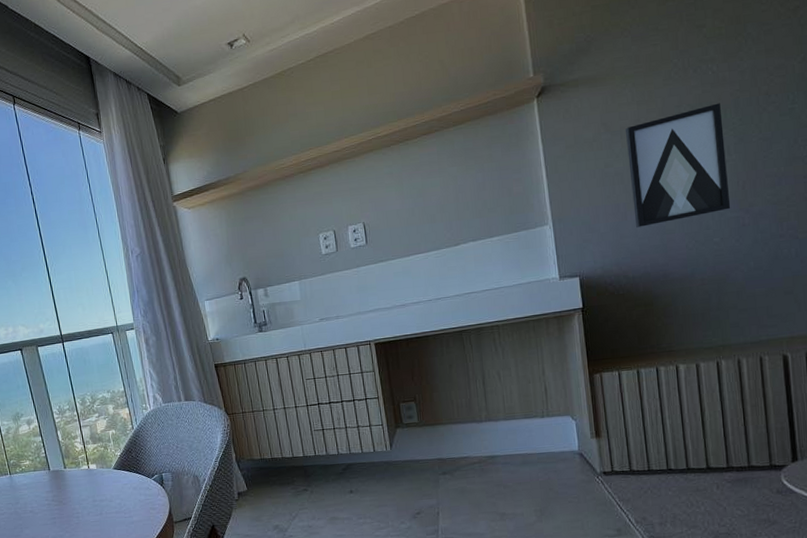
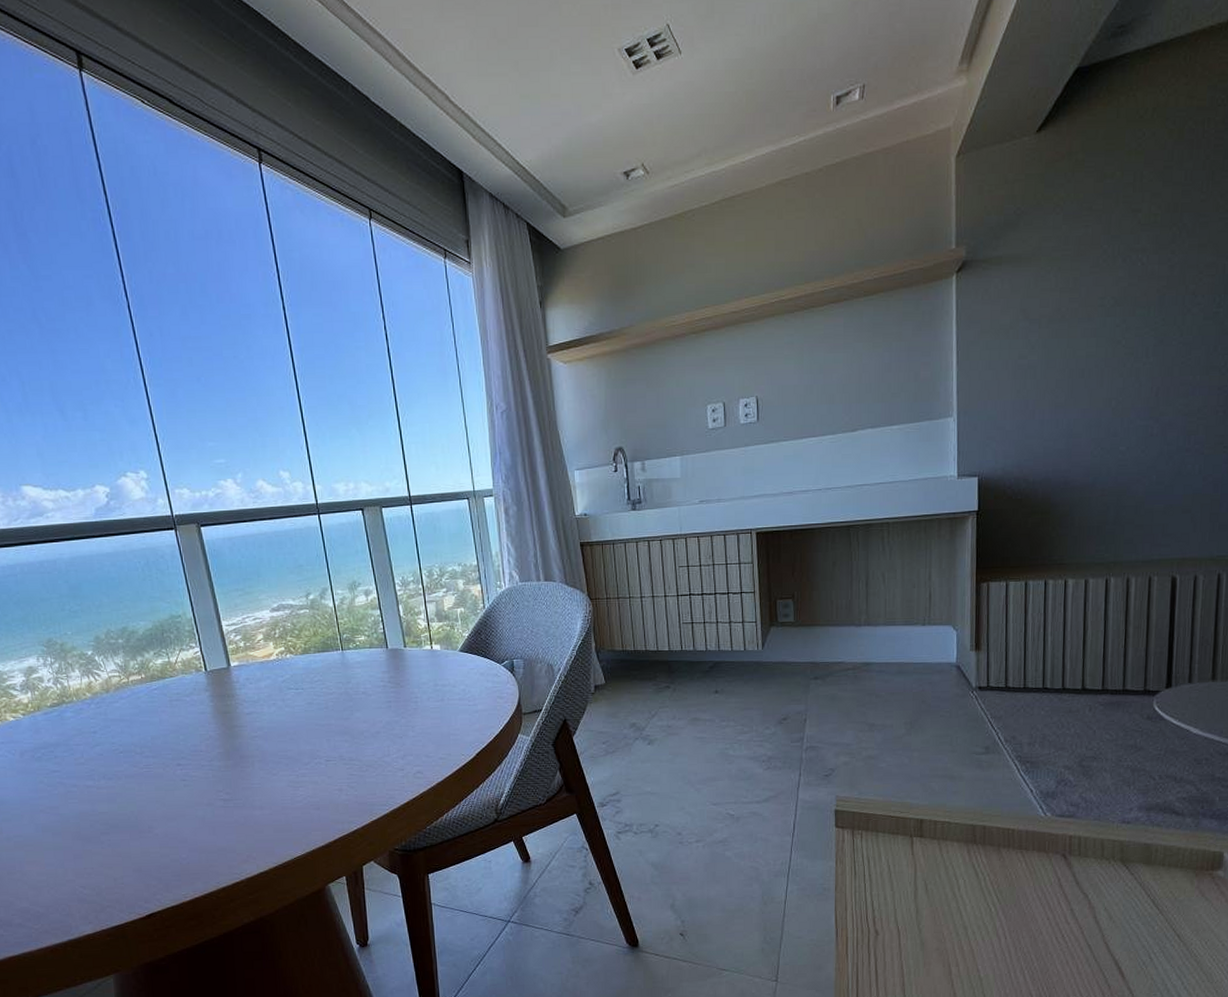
wall art: present [626,103,731,227] -> none [1042,299,1145,428]

